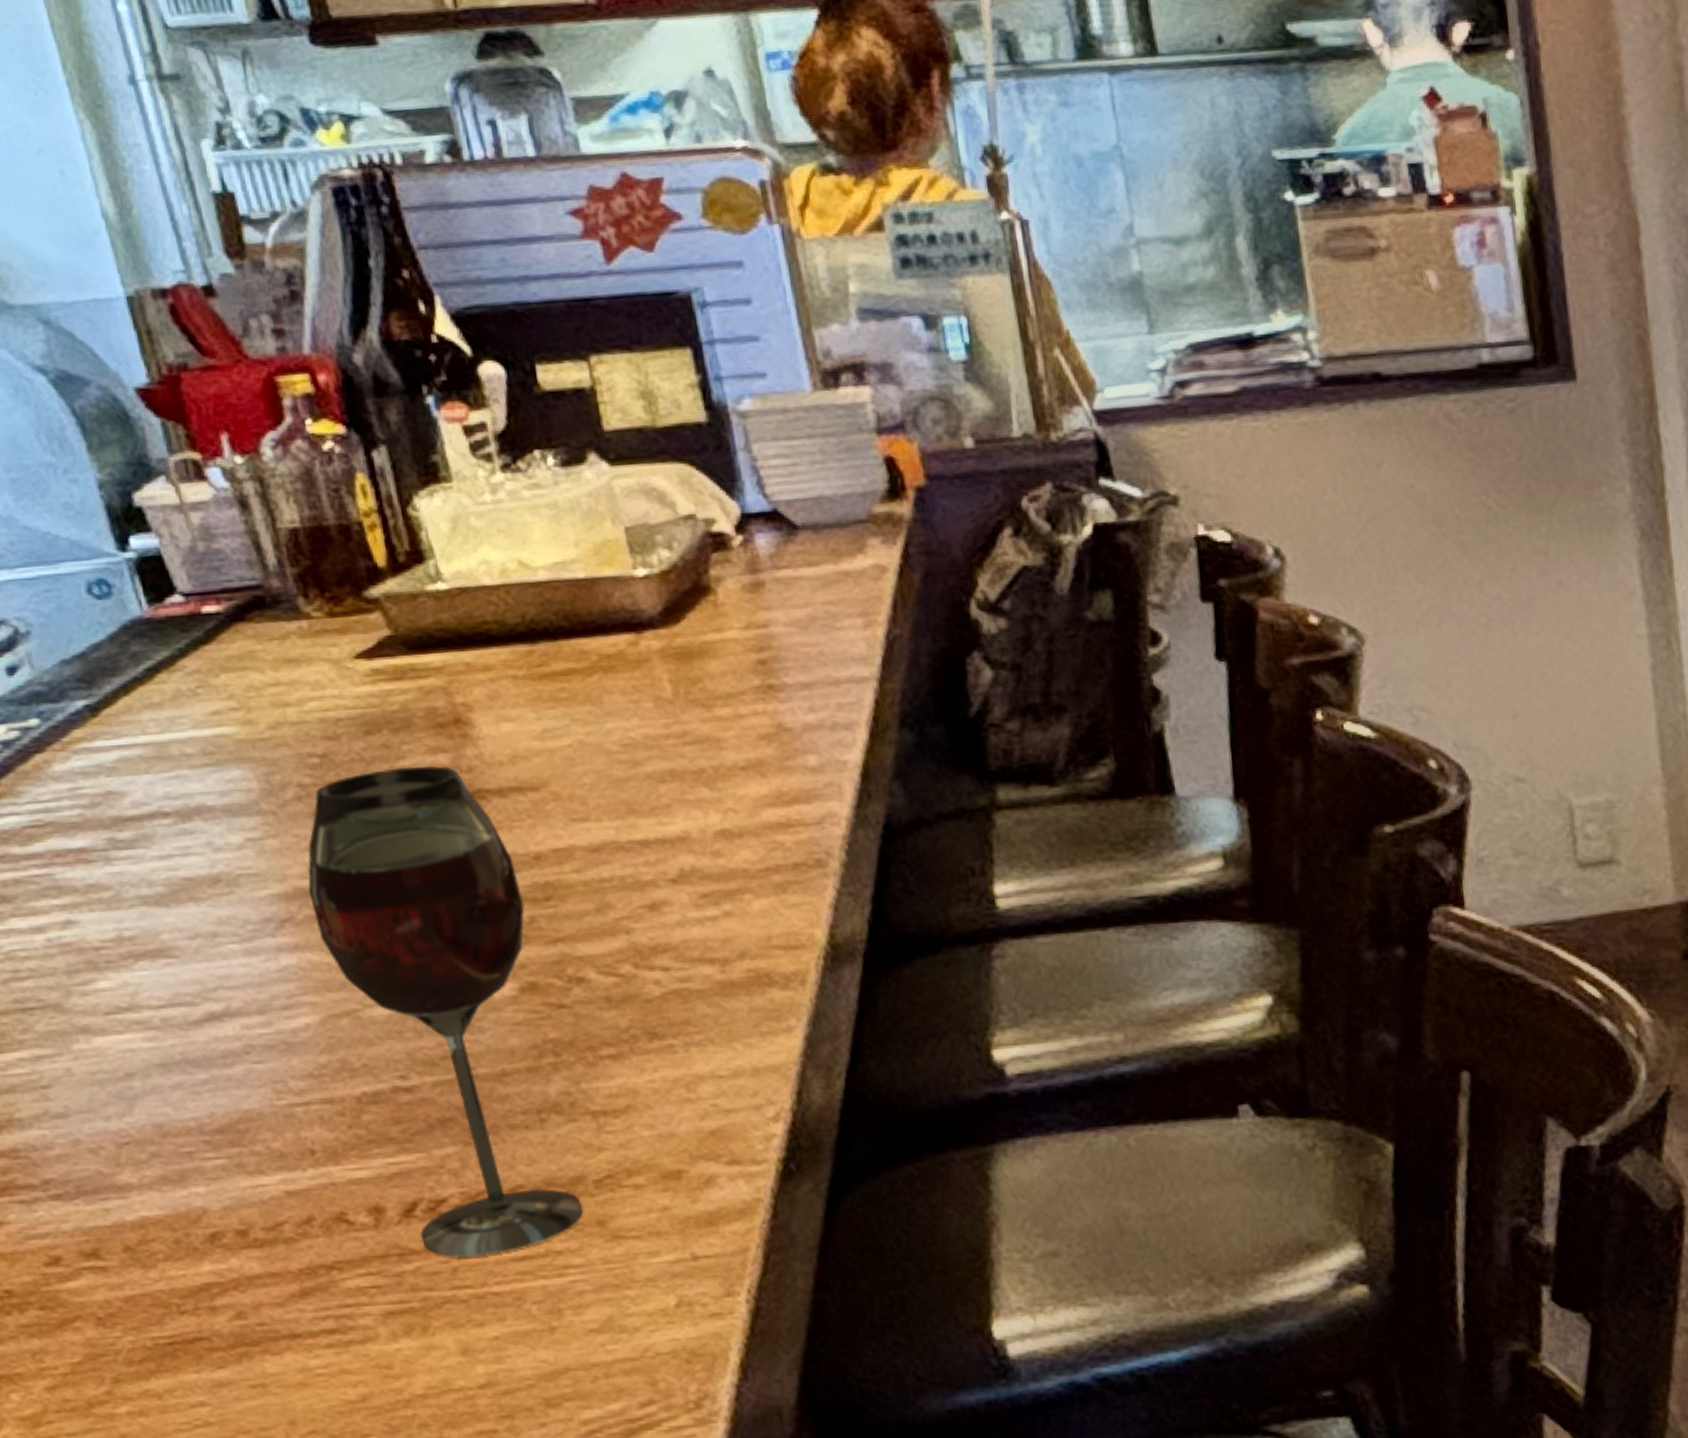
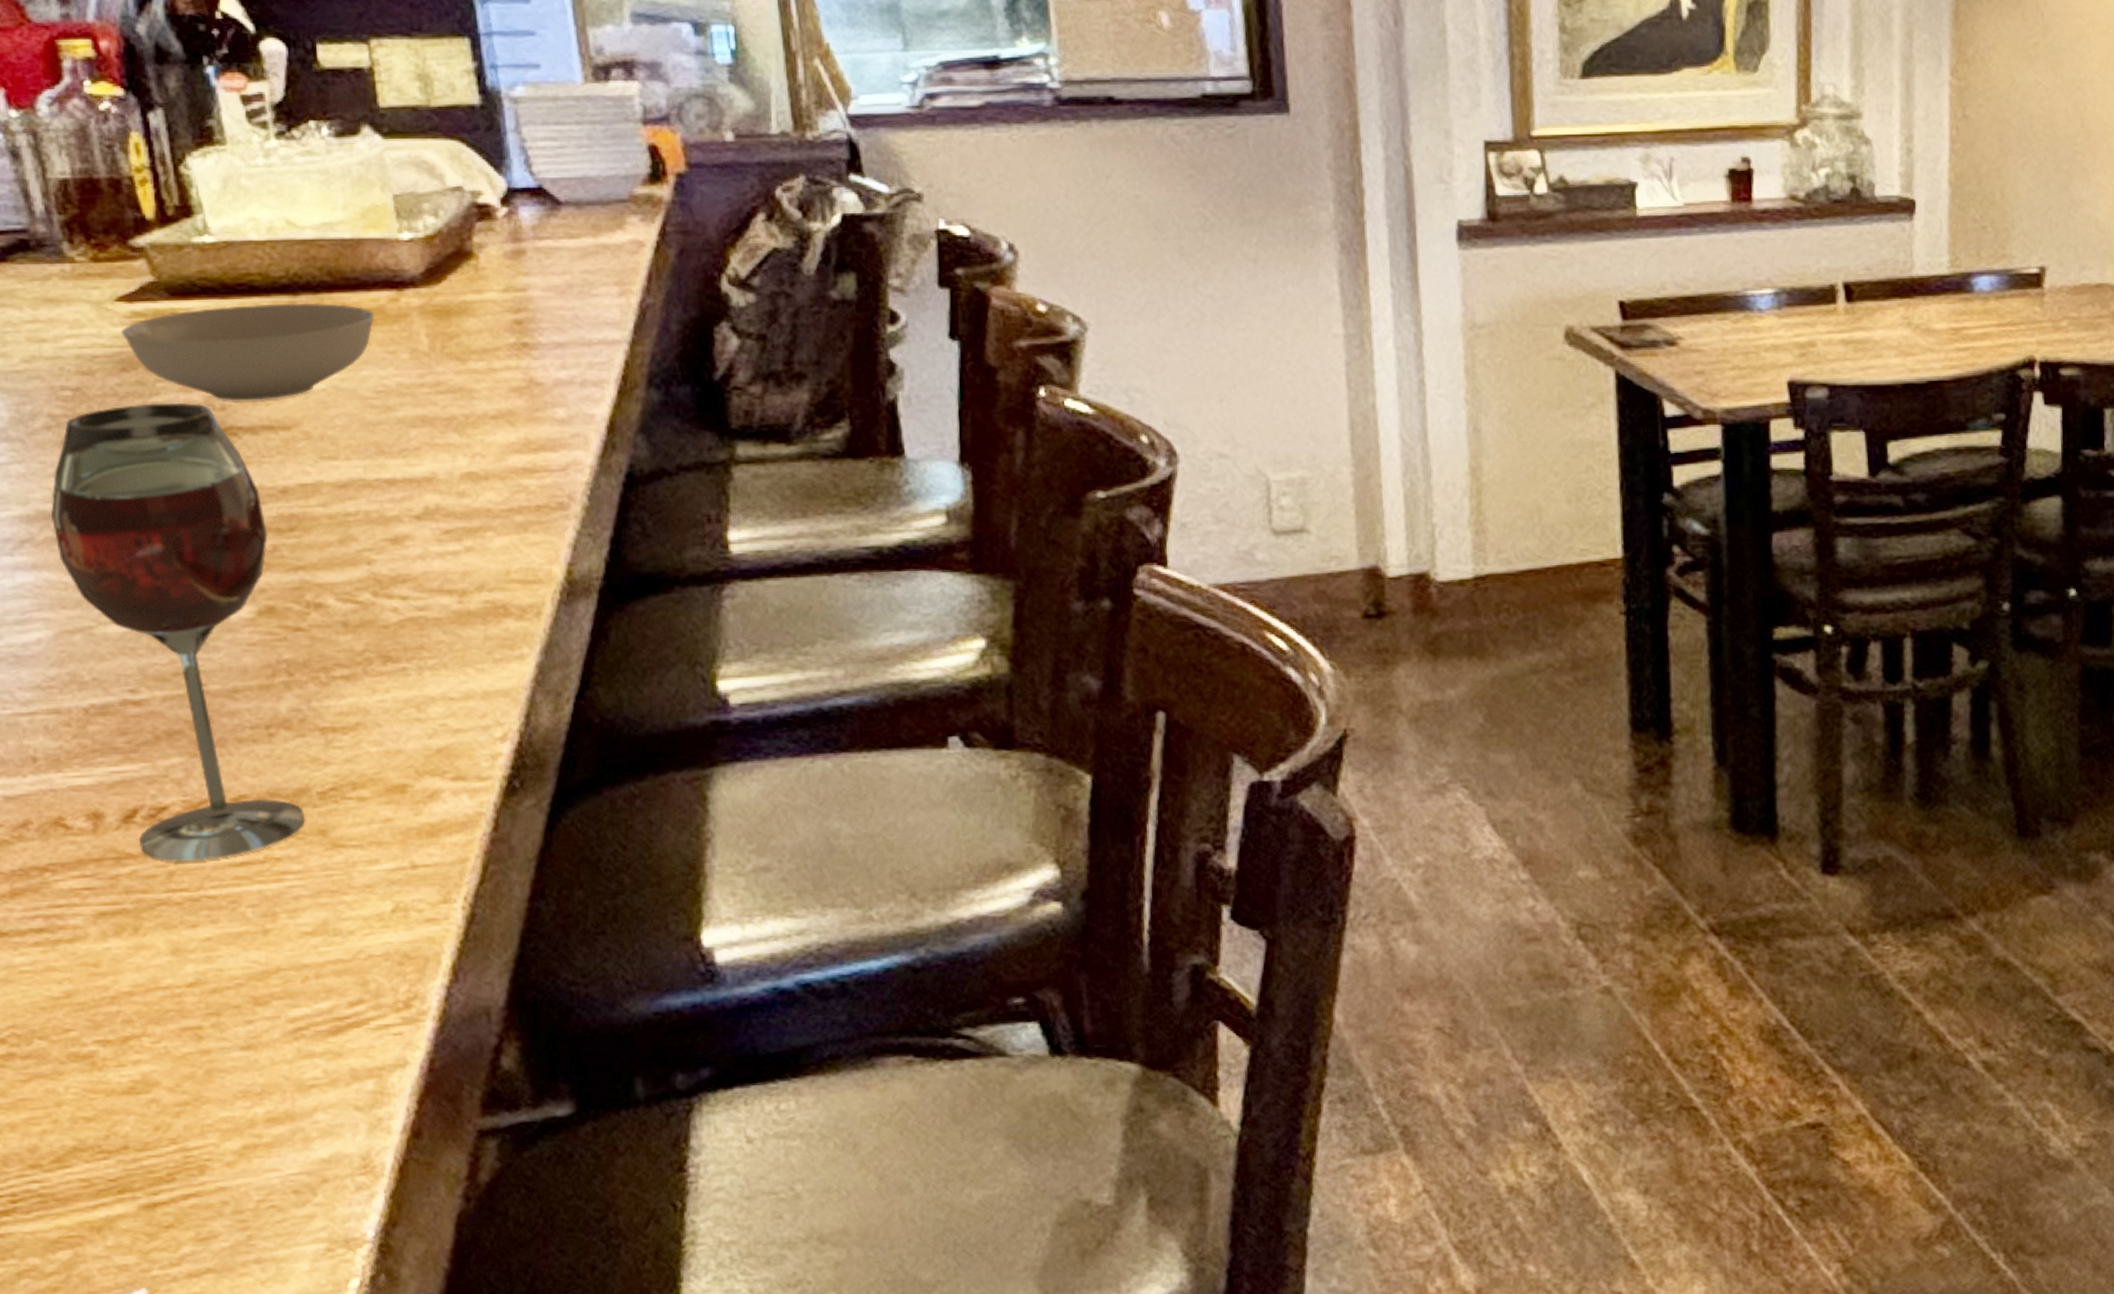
bowl: none [362,650,615,762] -> present [120,302,375,401]

